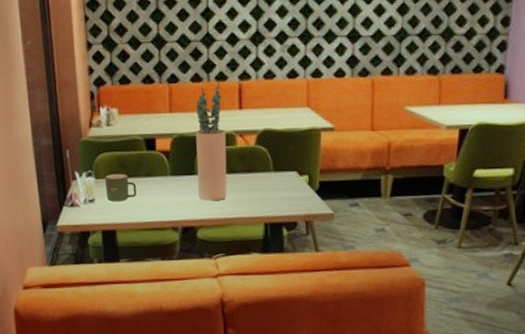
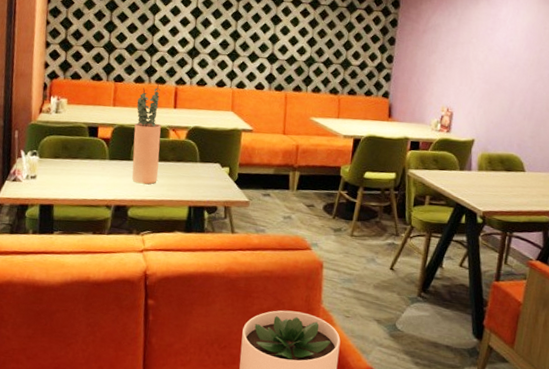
mug: present [105,173,137,203] -> none [47,154,77,181]

